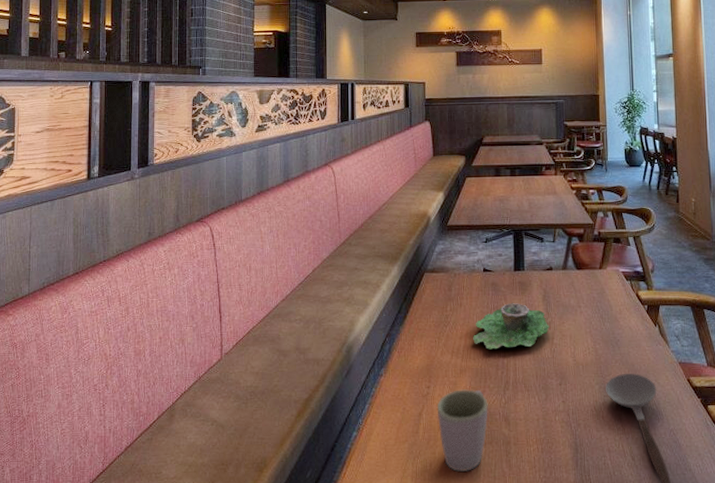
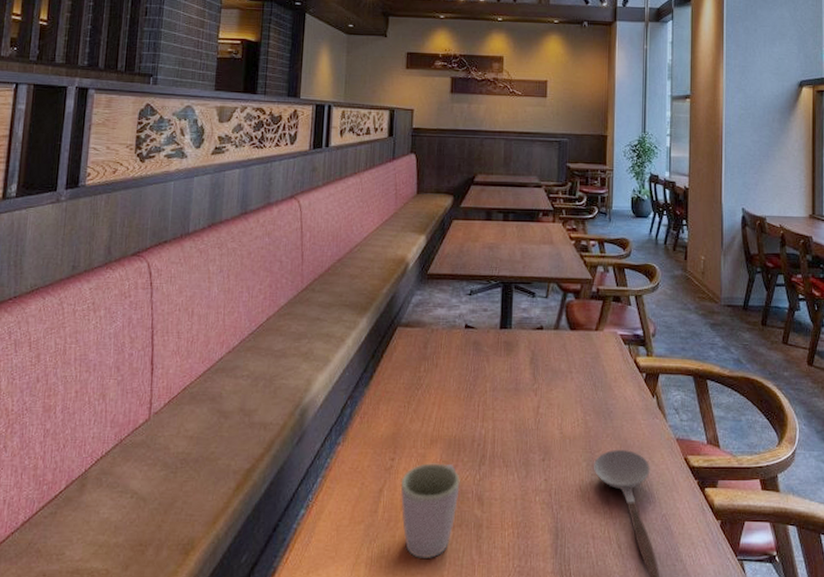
succulent planter: present [473,302,550,350] -> none [448,364,536,418]

